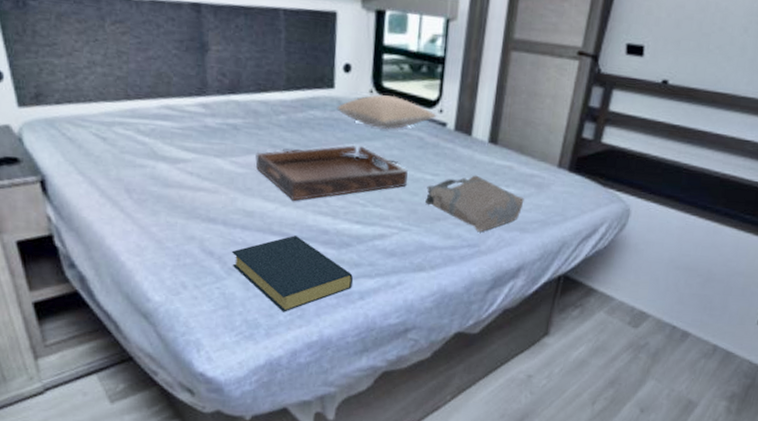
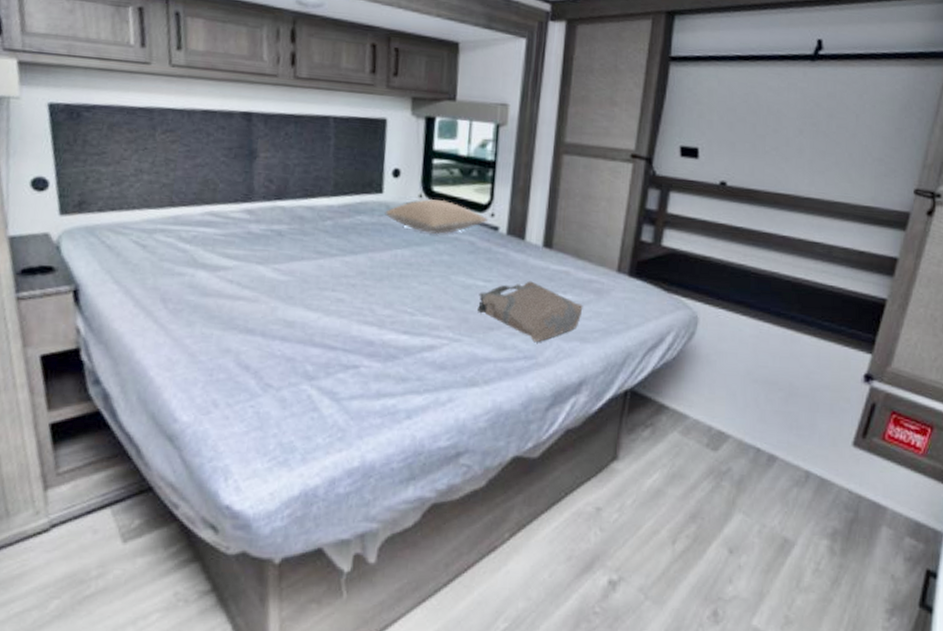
hardback book: present [231,235,354,312] -> none [268,347,400,434]
serving tray: present [255,145,408,201] -> none [299,250,459,310]

